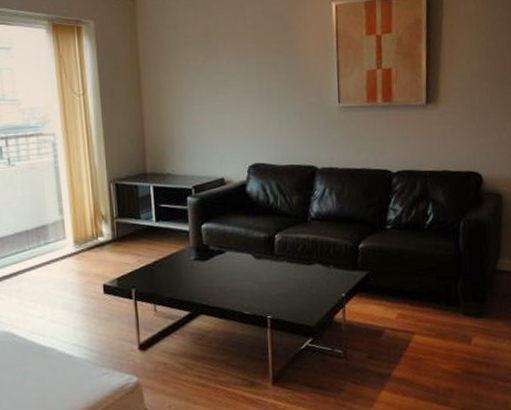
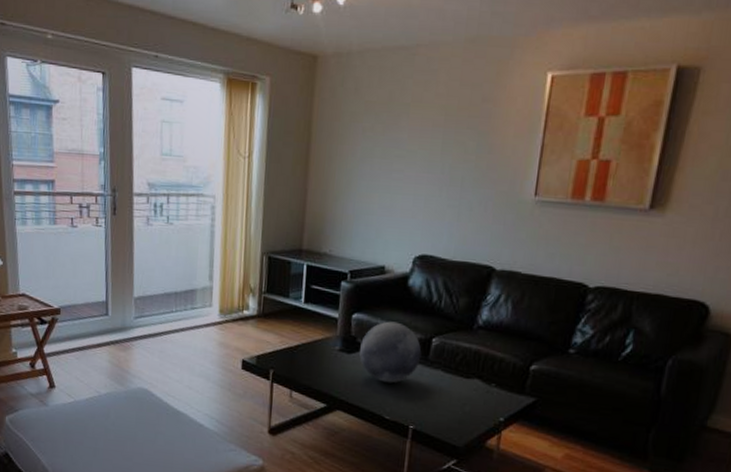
decorative orb: none [213,225,268,282] -> present [360,321,422,383]

